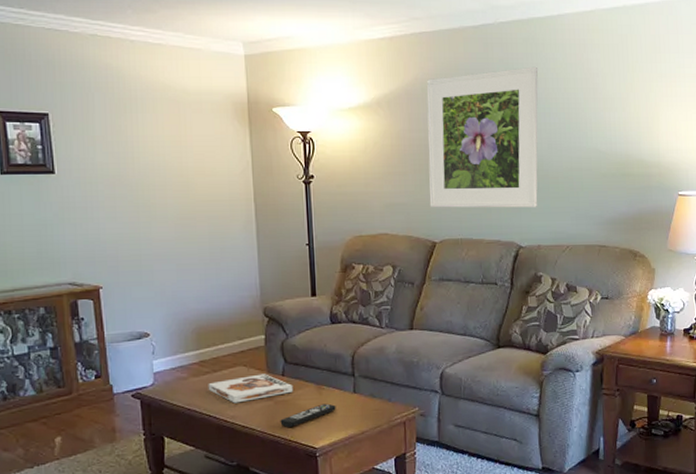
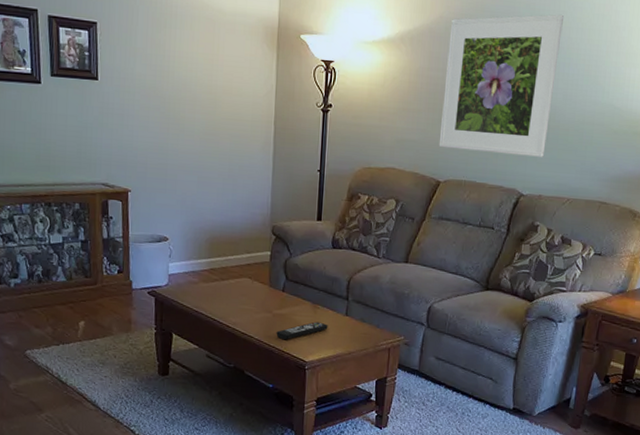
board game: present [208,374,294,403] -> none [215,287,292,312]

